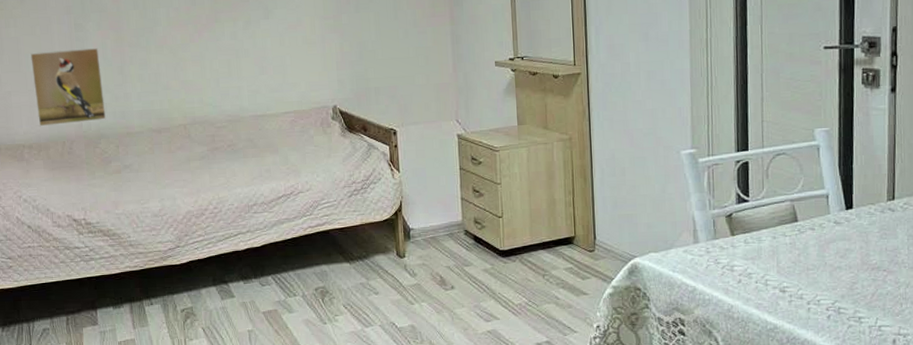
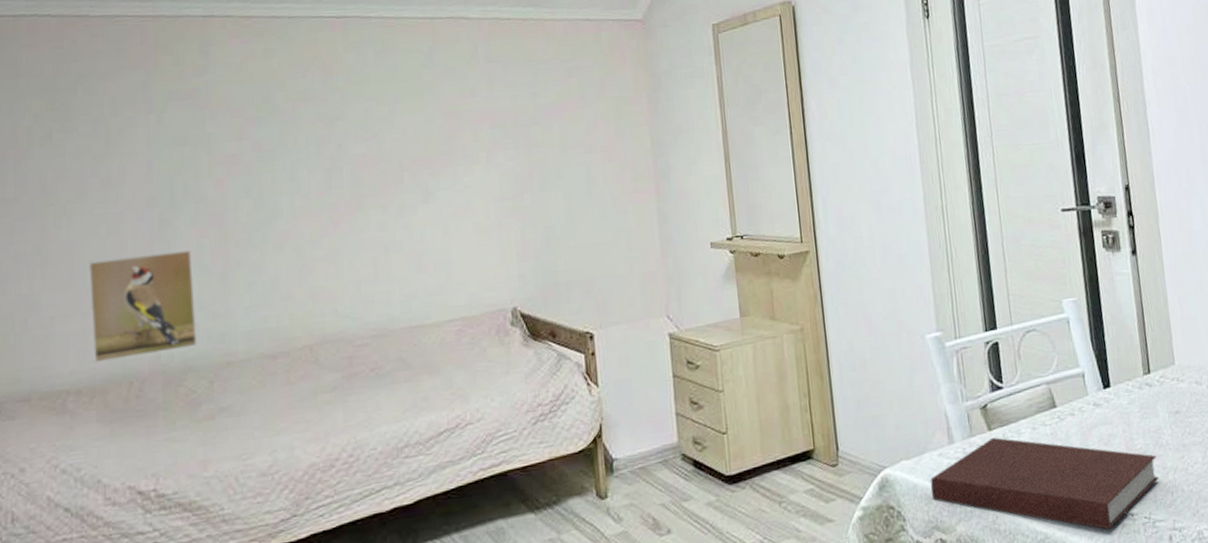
notebook: none [674,241,891,328] -> present [930,437,1160,530]

